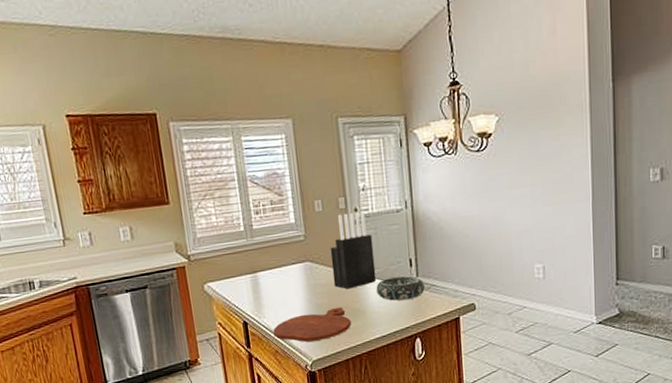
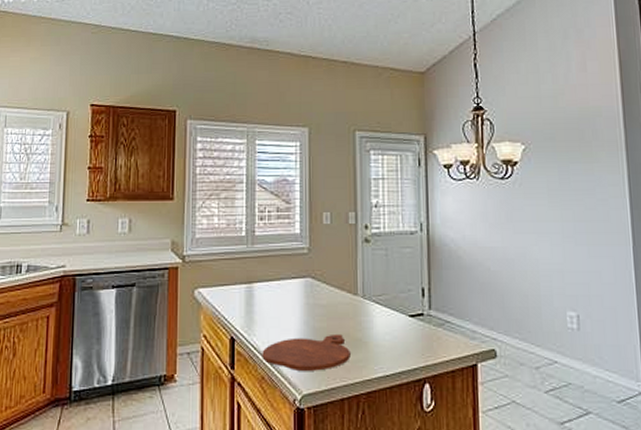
knife block: present [330,211,377,289] -> none [334,229,383,314]
decorative bowl: present [376,276,425,301] -> none [382,307,437,334]

